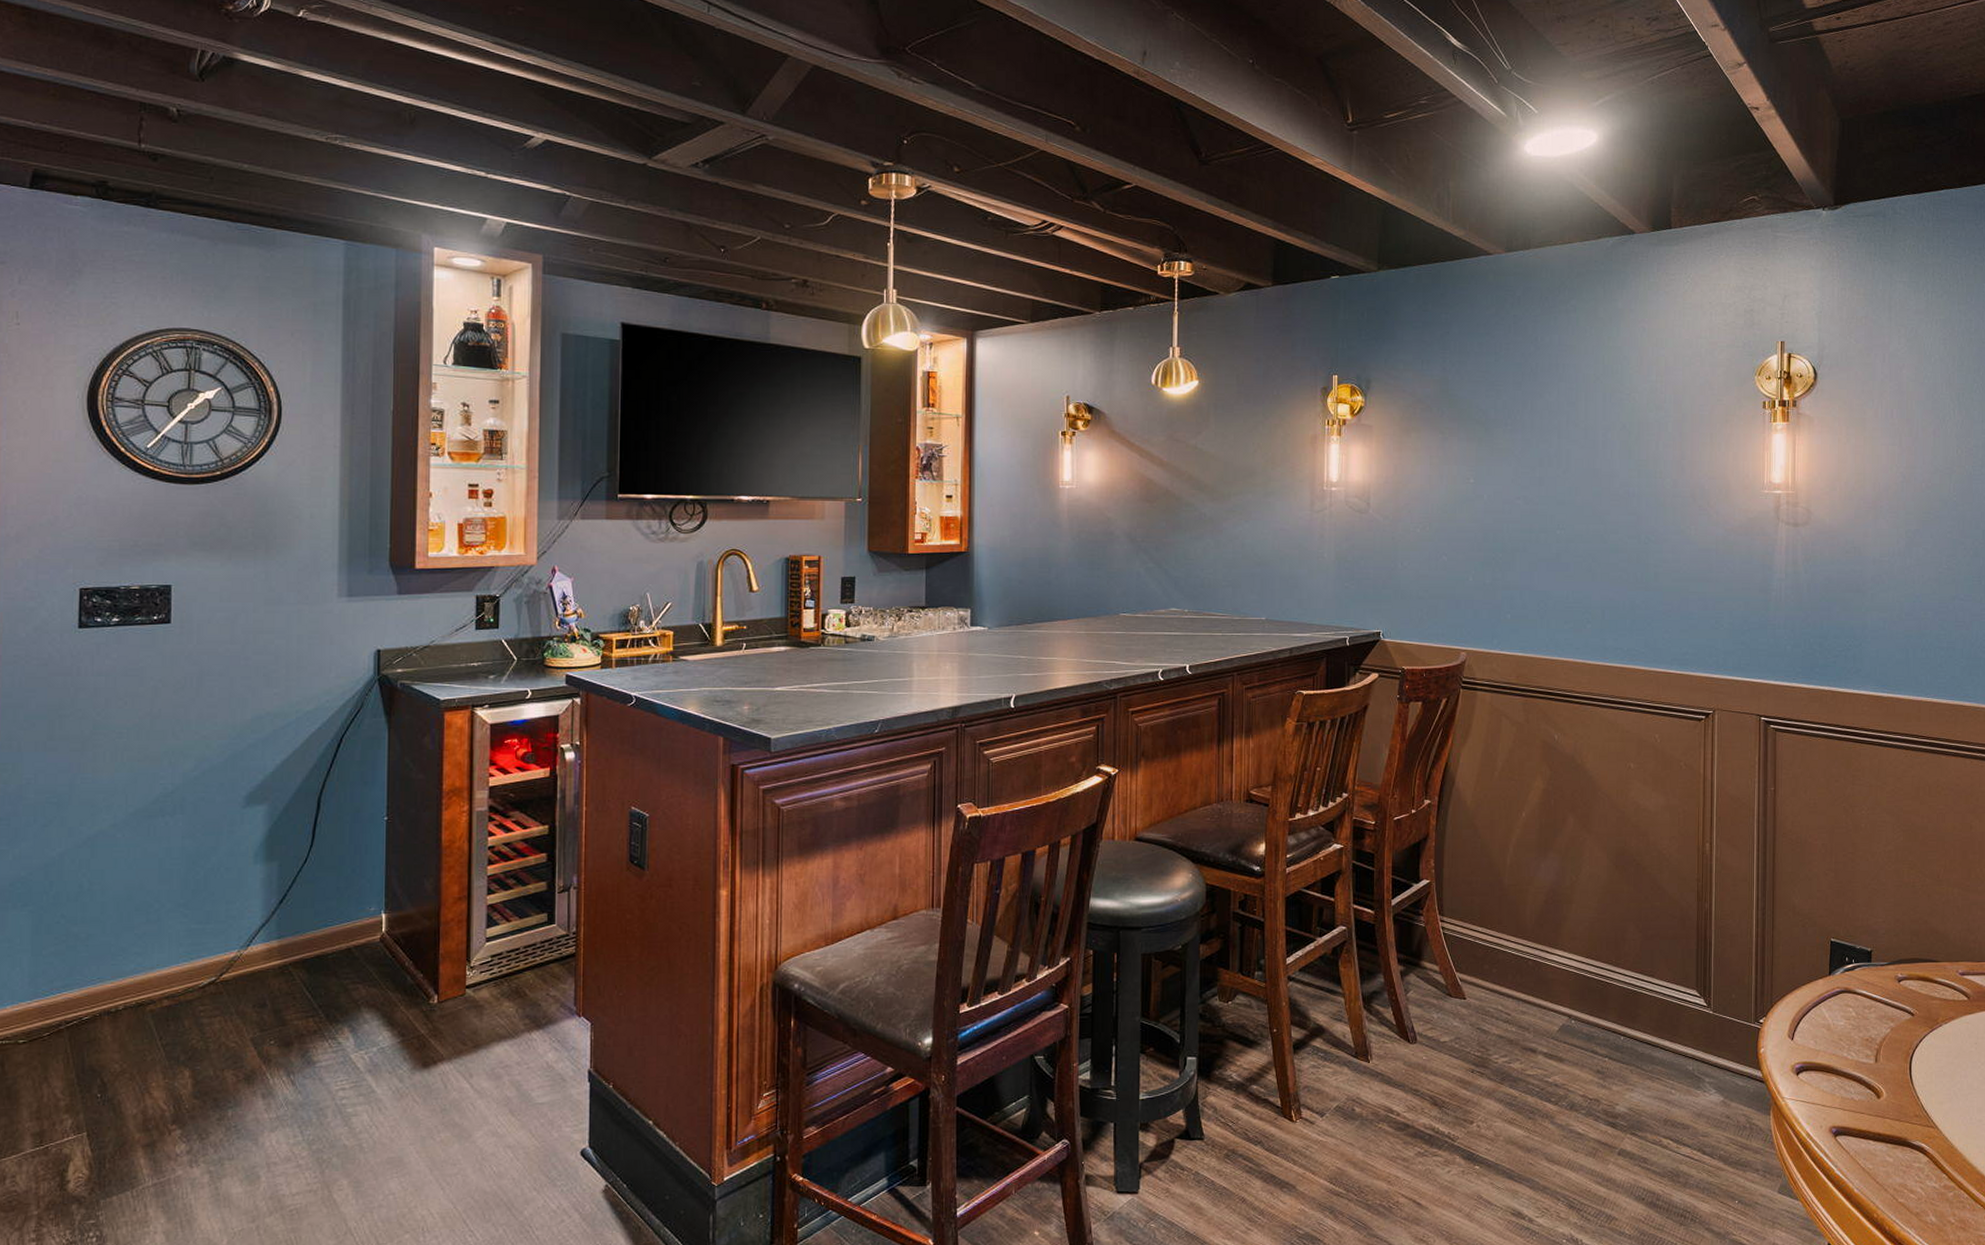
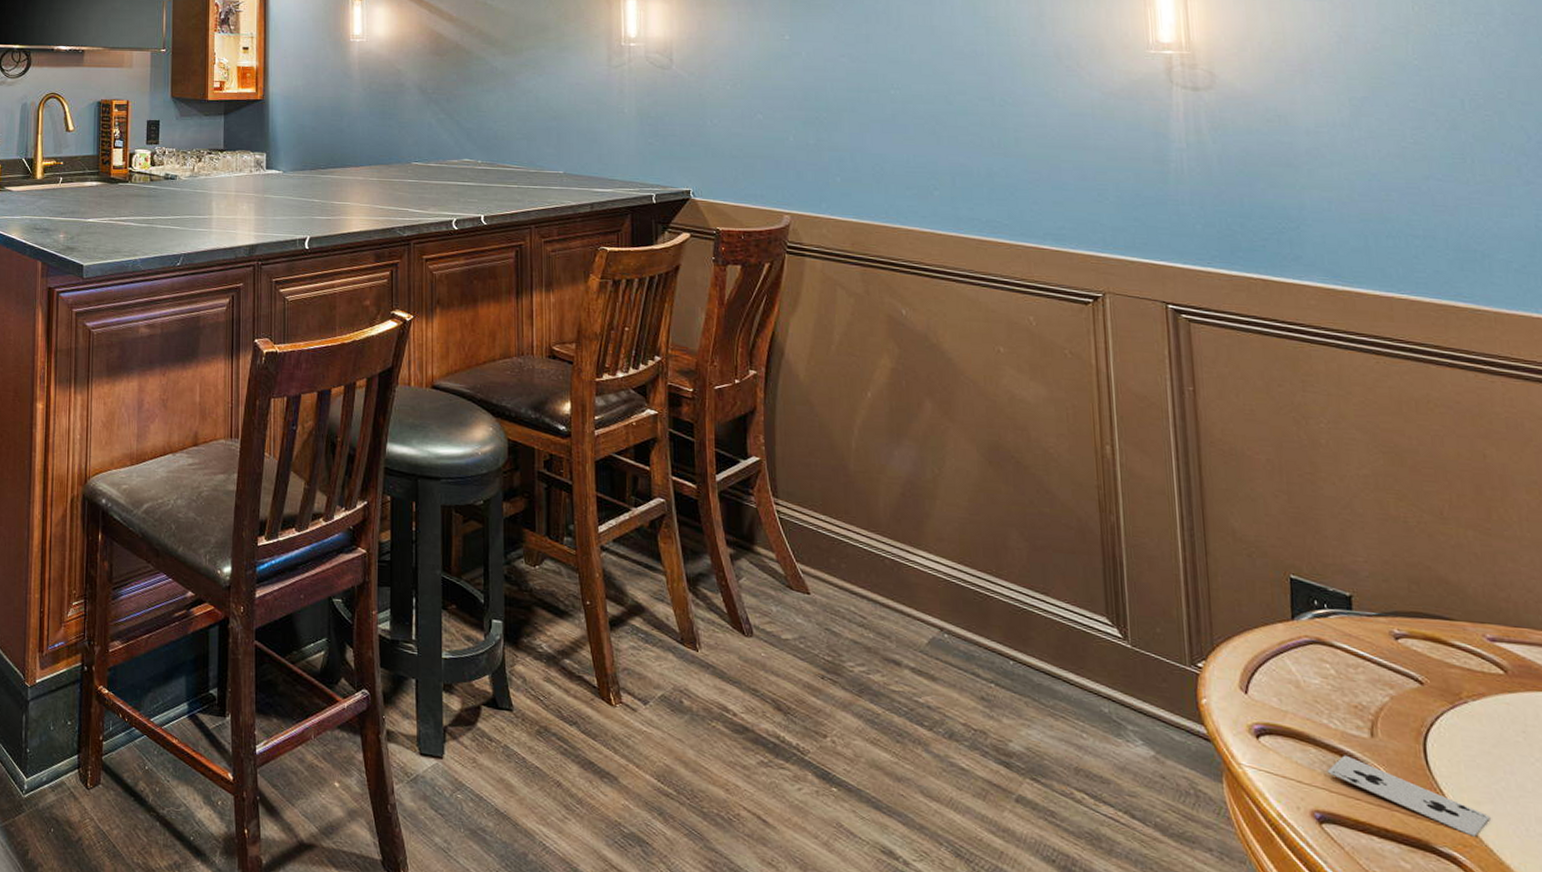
playing card: none [1843,1079,1948,1130] -> present [1327,755,1490,837]

